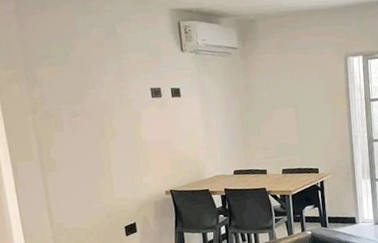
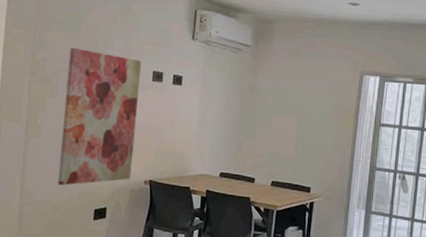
wall art: none [65,79,152,211] -> present [57,47,142,186]

